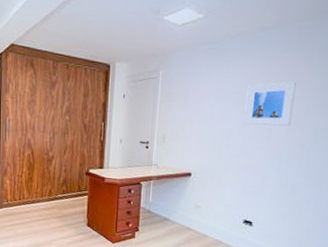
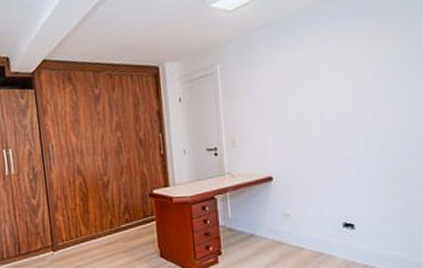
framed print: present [244,81,296,126] -> none [320,54,379,113]

